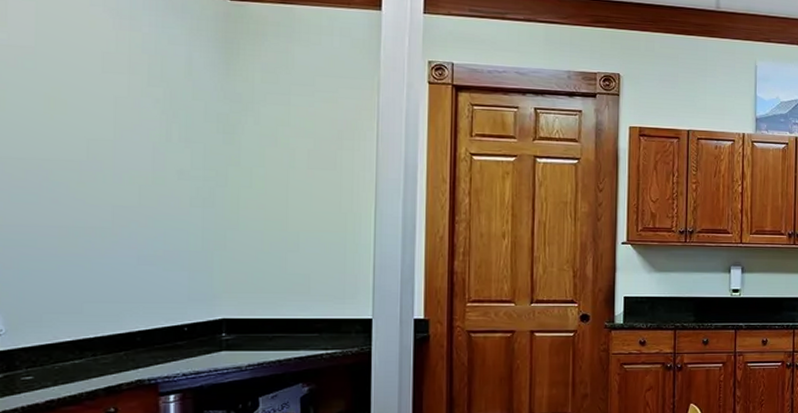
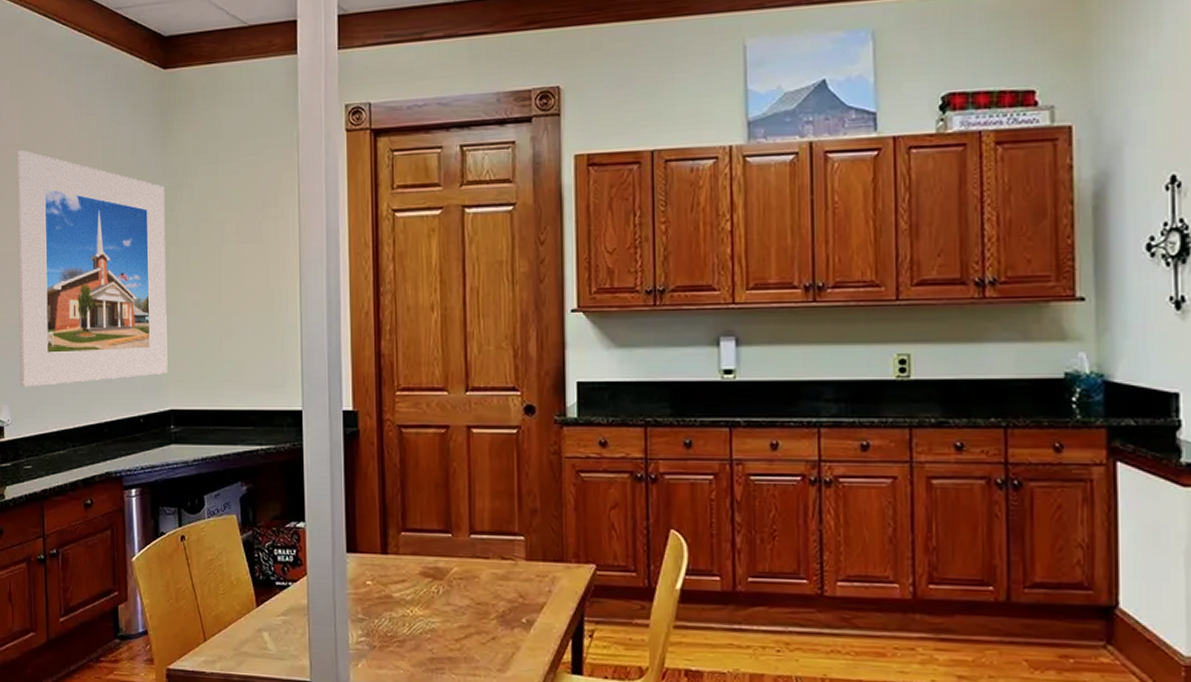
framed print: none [21,53,226,296] -> present [16,150,168,387]

